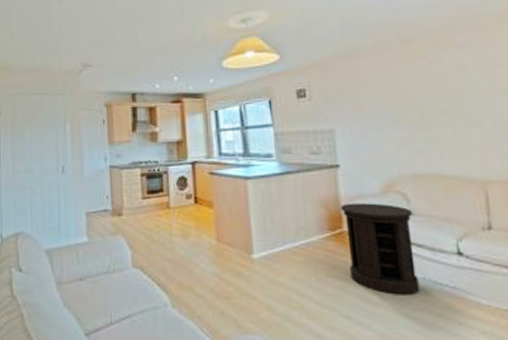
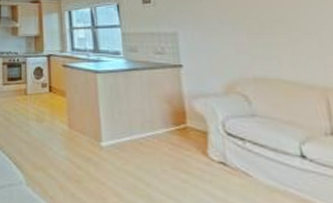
side table: present [341,203,420,296] -> none [184,101,264,194]

